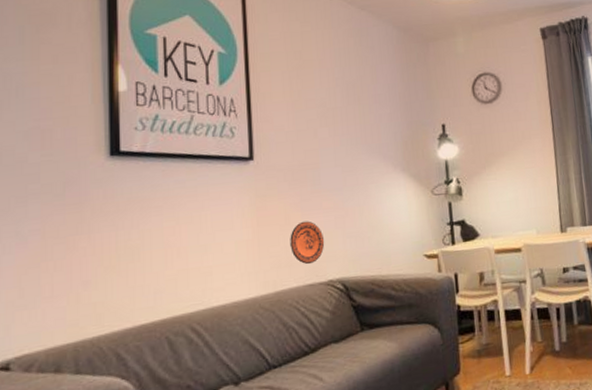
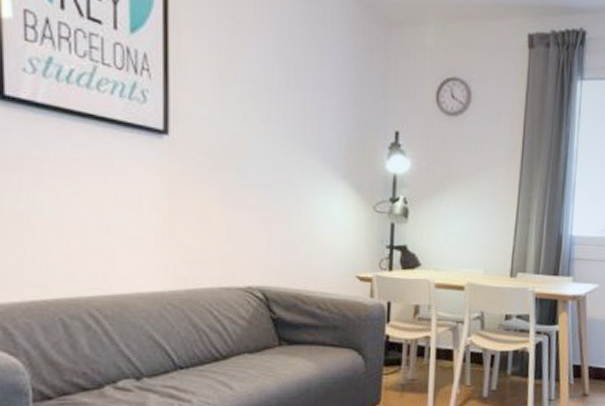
decorative plate: present [290,221,325,265] -> none [206,216,246,266]

